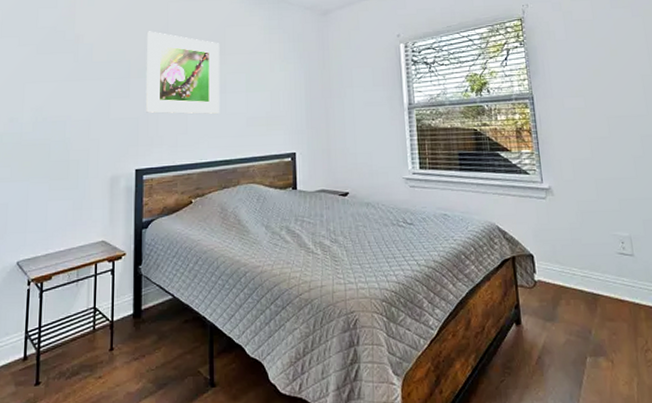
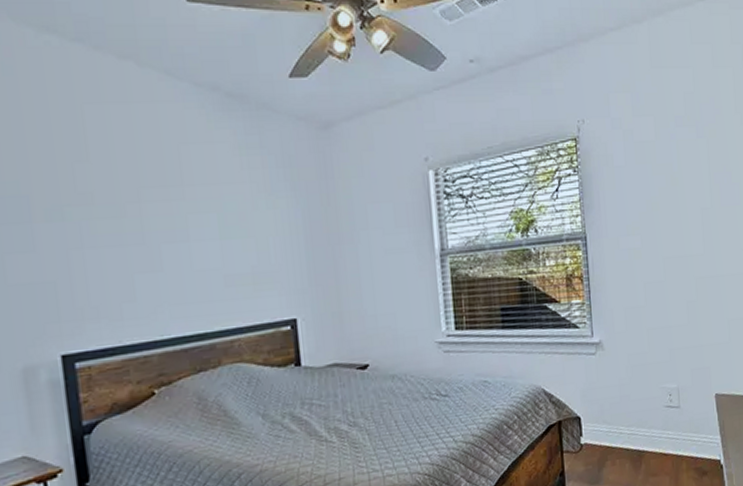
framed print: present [145,31,220,114] -> none [52,149,182,274]

